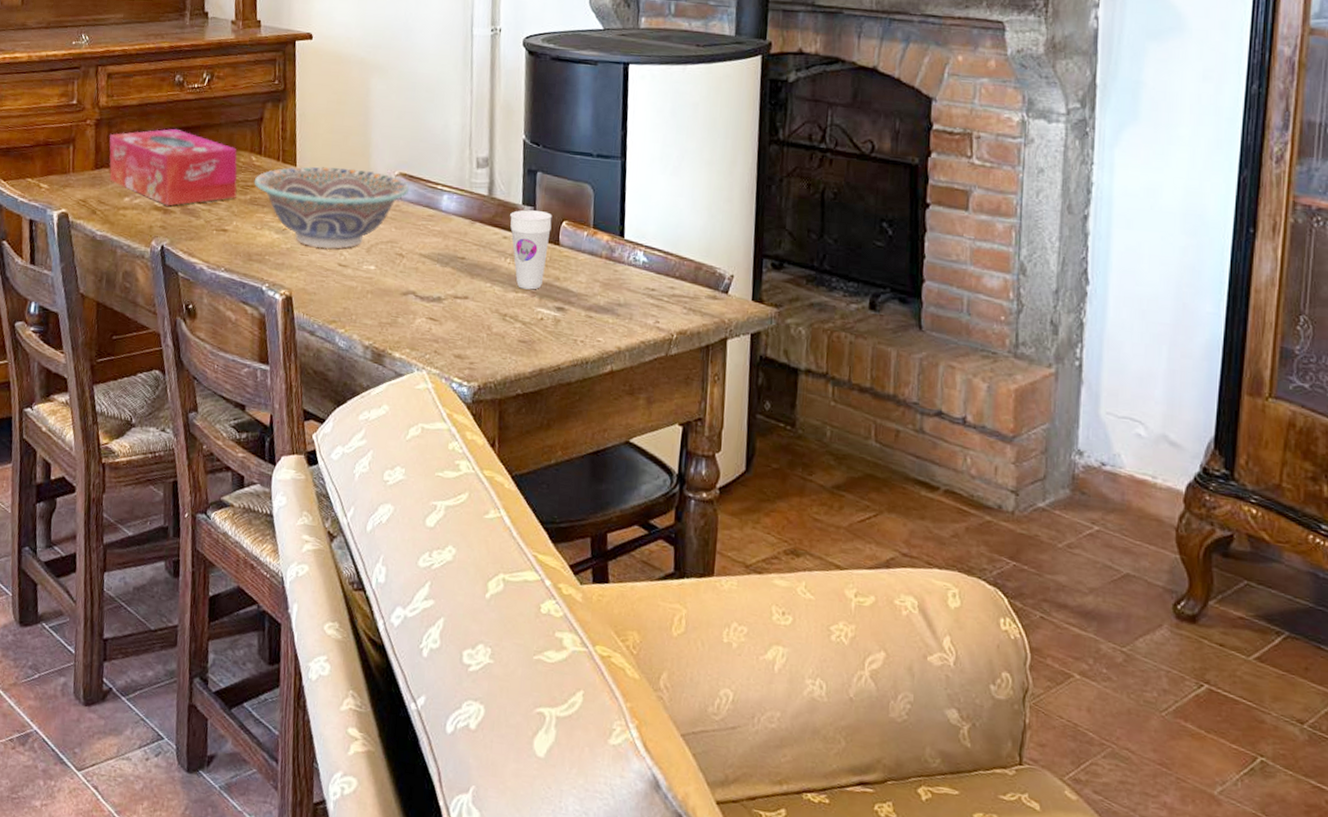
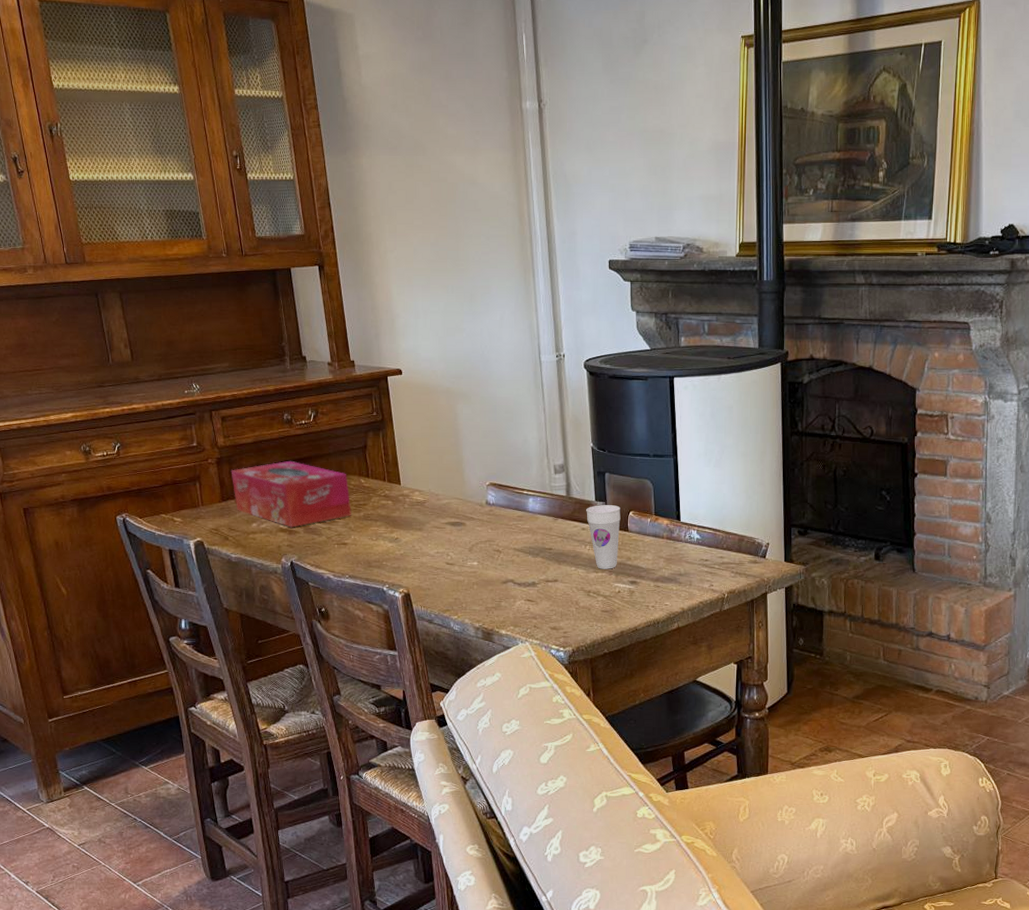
decorative bowl: present [254,166,410,249] -> none [365,482,500,552]

